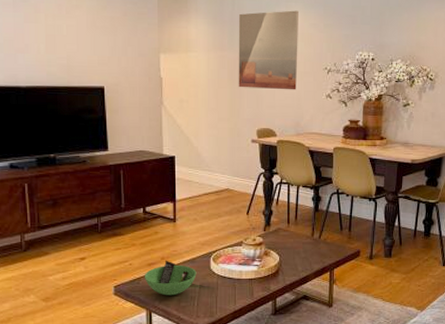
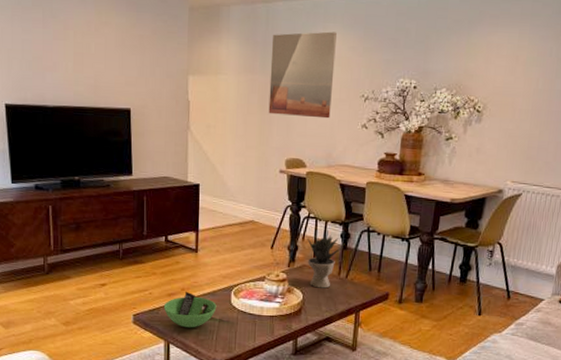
potted plant: none [281,193,317,250] -> present [307,229,345,288]

